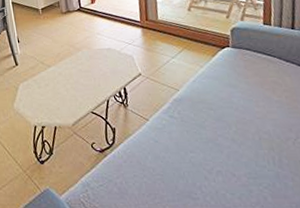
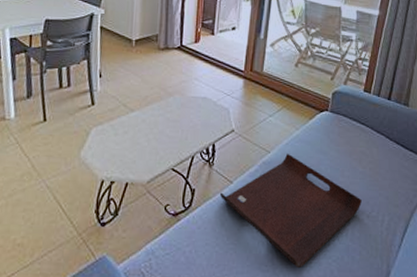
serving tray: none [138,89,284,195] -> present [219,153,362,267]

